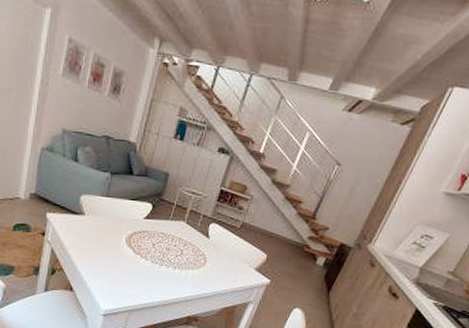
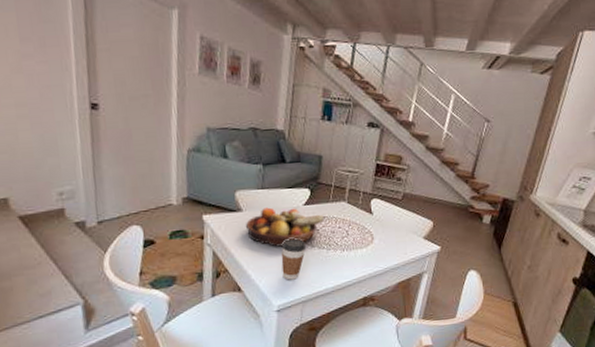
fruit bowl: none [85,215,163,255] -> present [245,207,325,247]
coffee cup: none [114,249,140,288] -> present [281,238,306,280]

